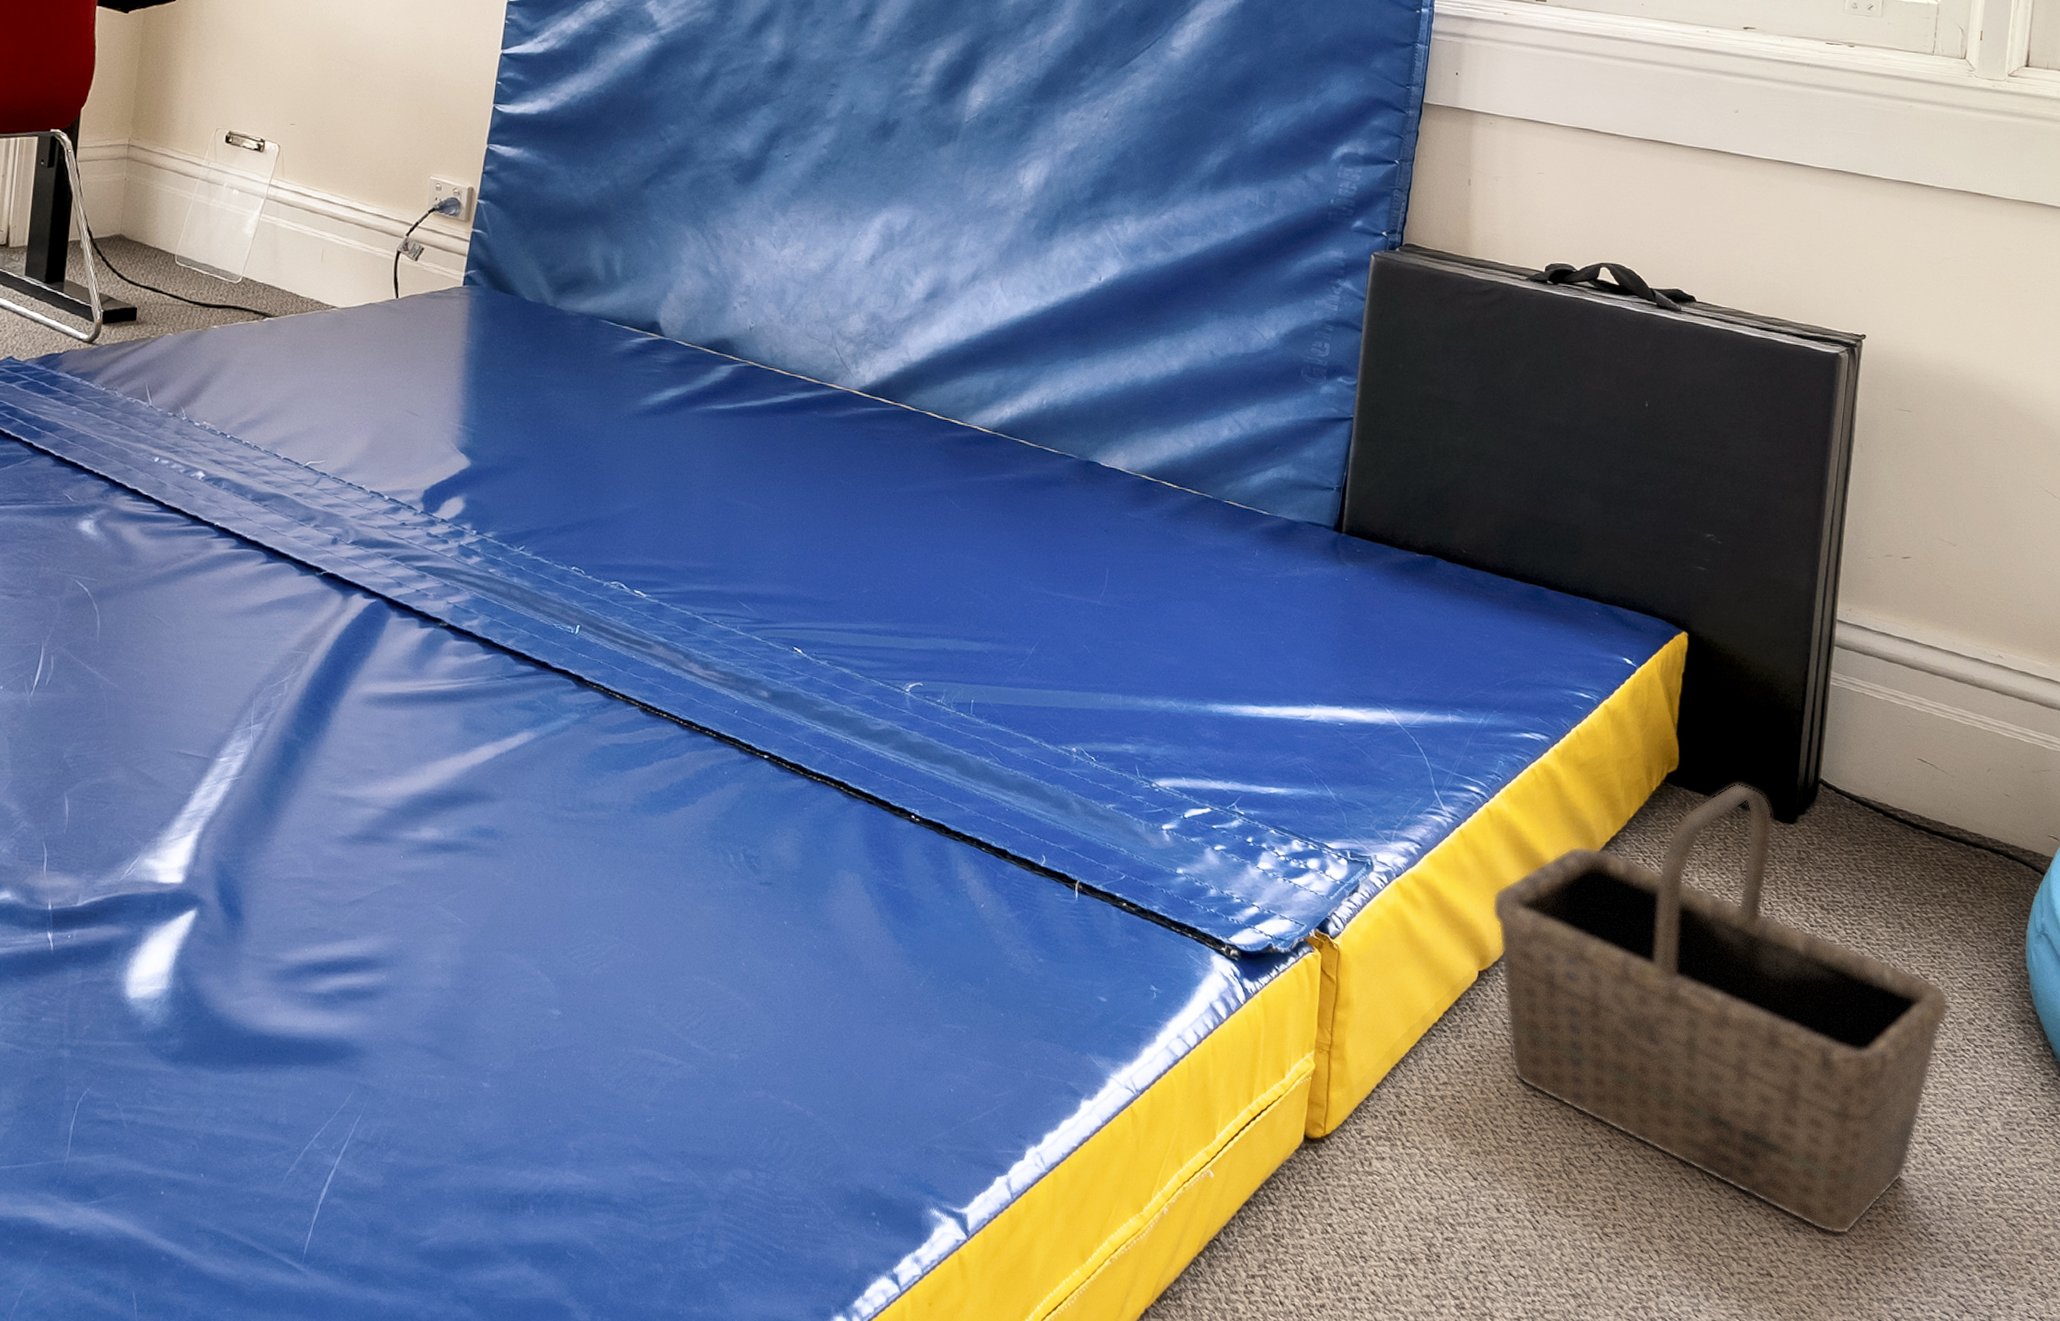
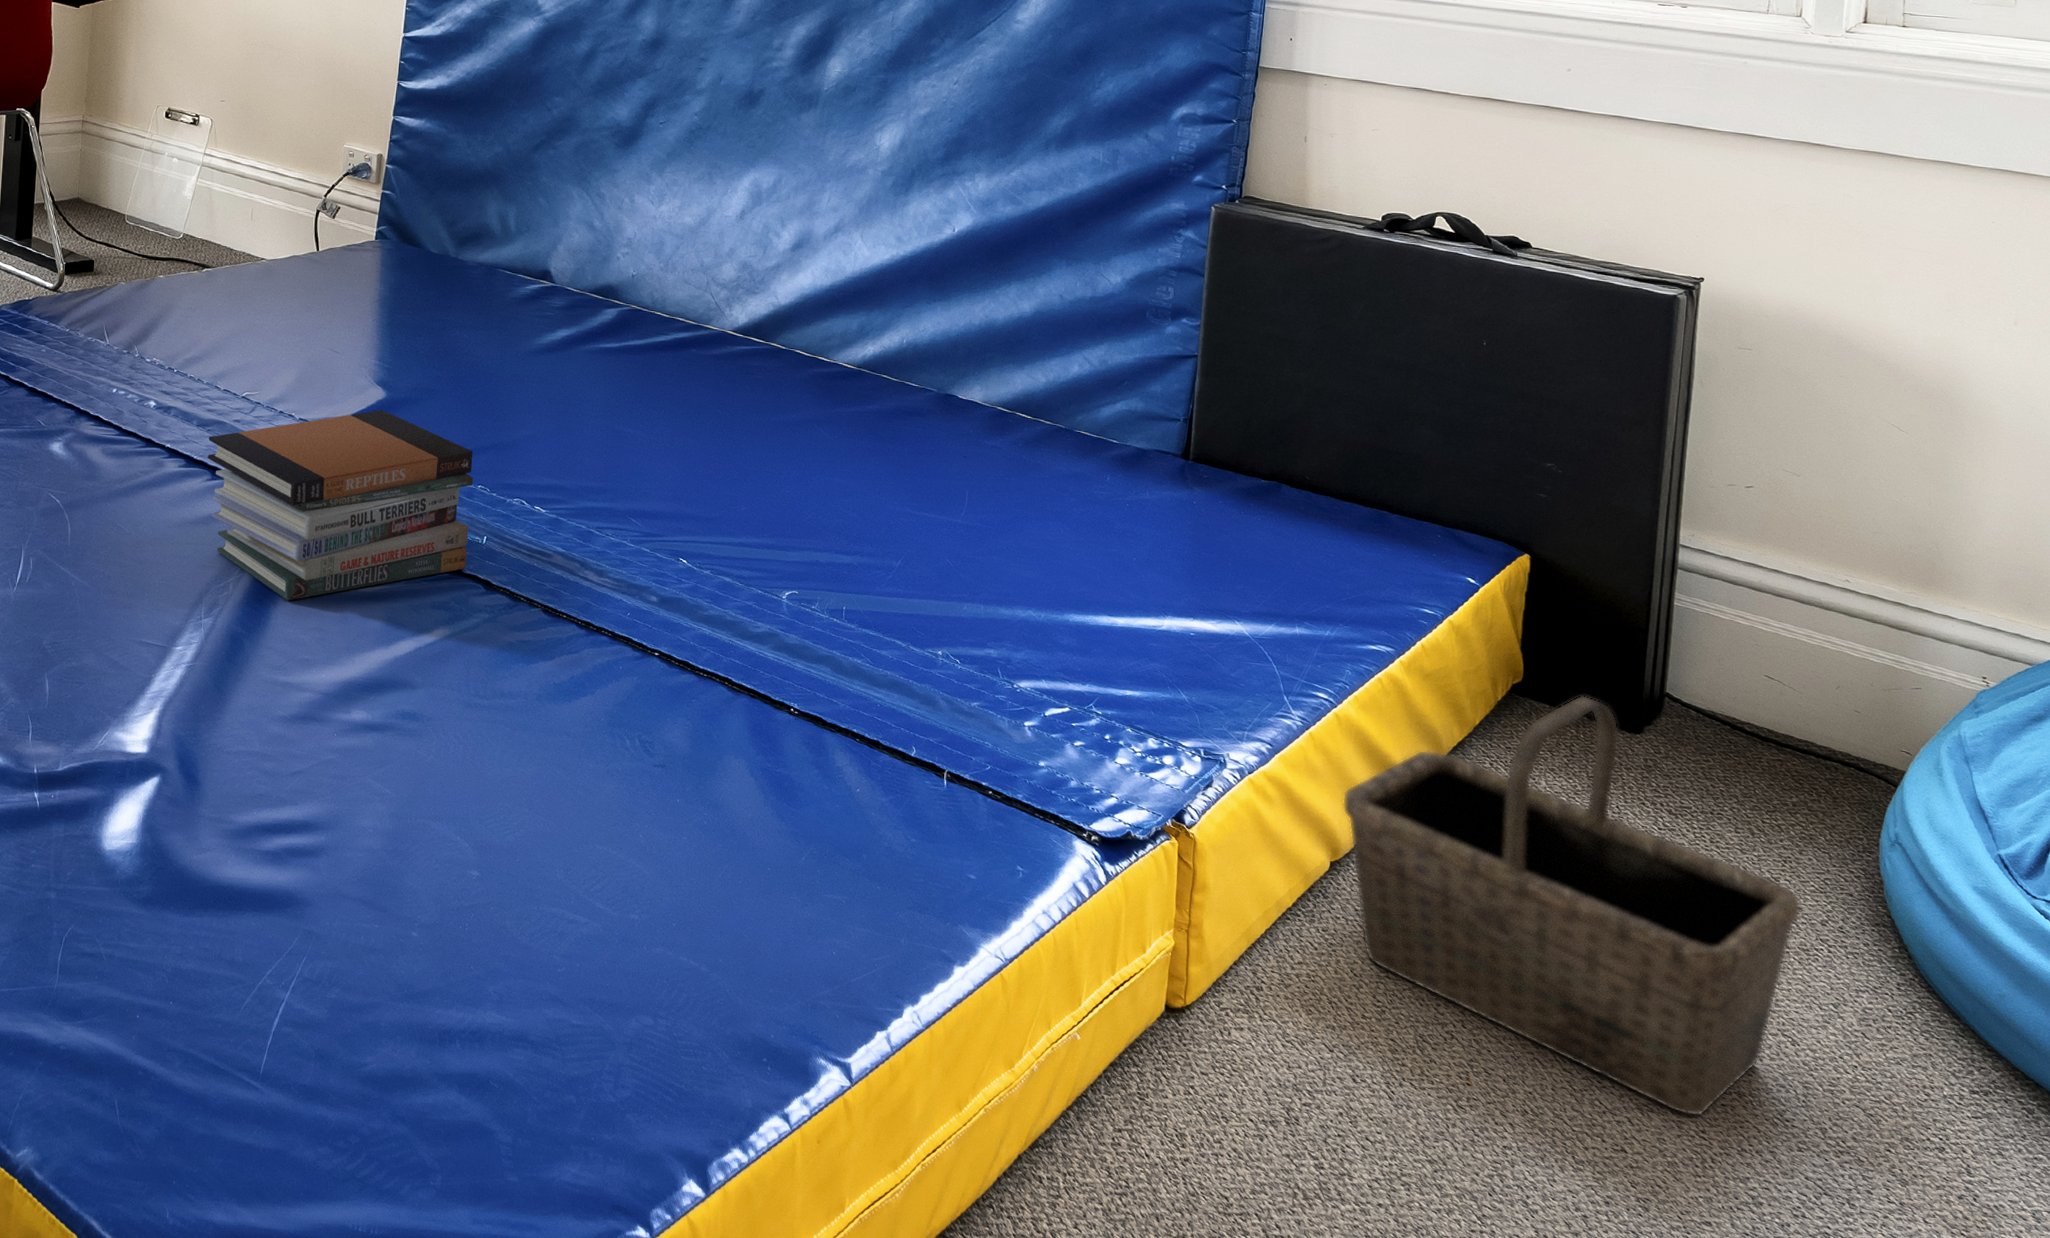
book stack: none [262,480,567,702] -> present [207,409,474,601]

